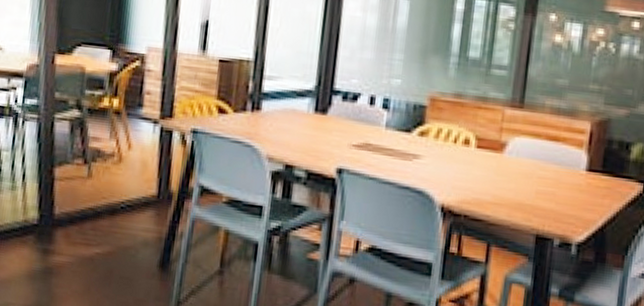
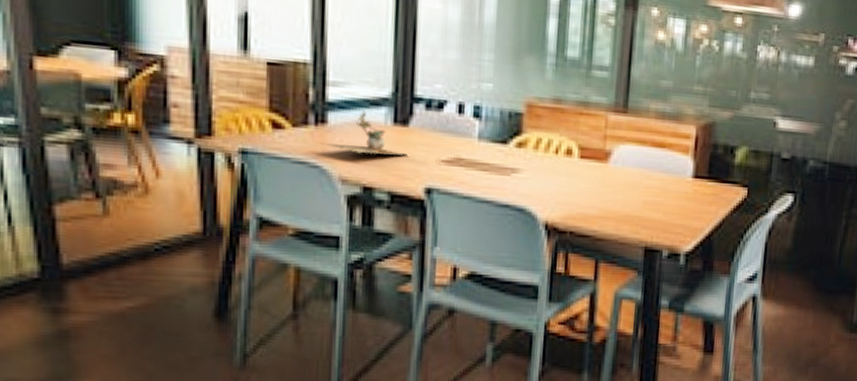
succulent plant: none [255,100,324,140] -> present [321,111,407,156]

